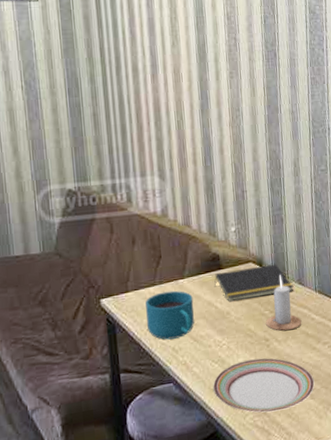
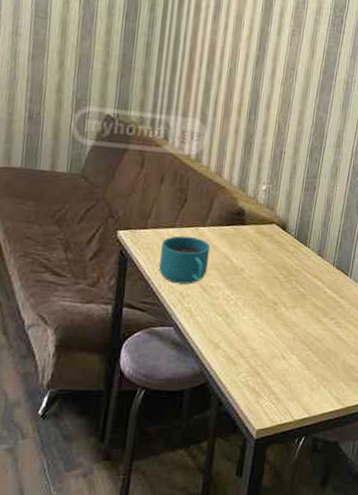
plate: present [213,358,315,413] -> none [212,319,314,375]
notepad: present [214,264,294,302] -> none [233,227,313,261]
candle: present [266,275,302,331] -> none [277,242,314,299]

